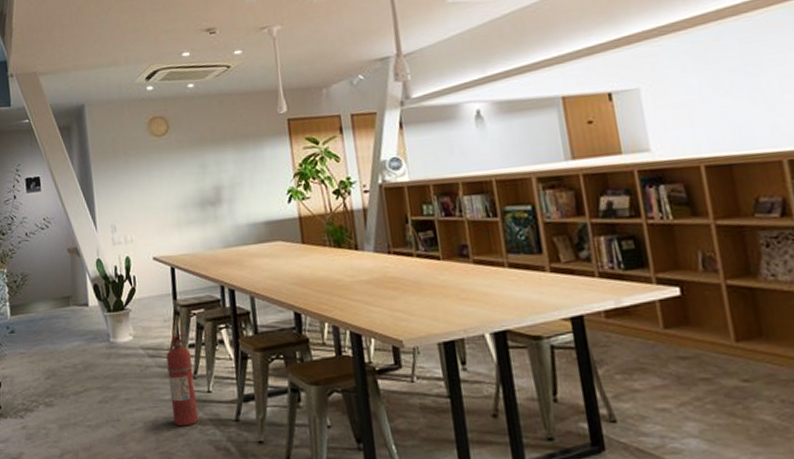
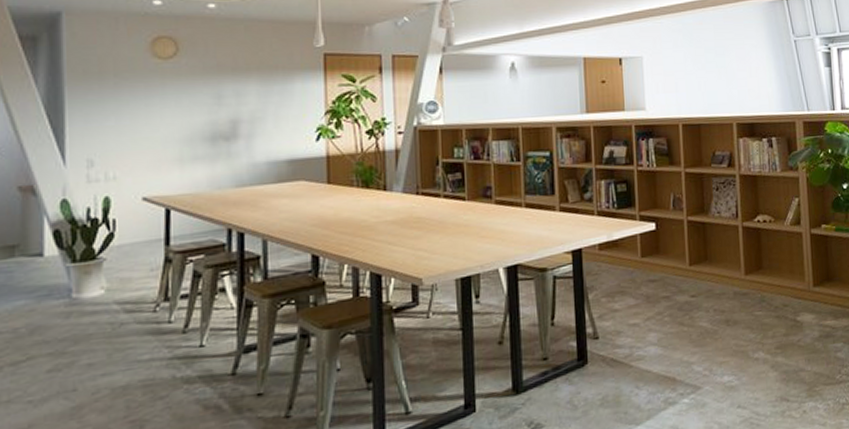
fire extinguisher: present [166,333,199,427] -> none [149,282,185,389]

